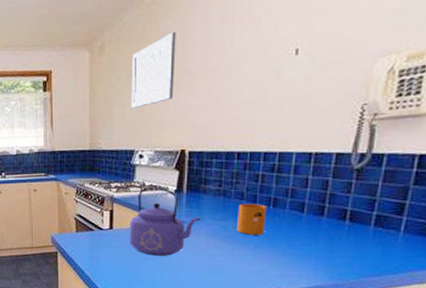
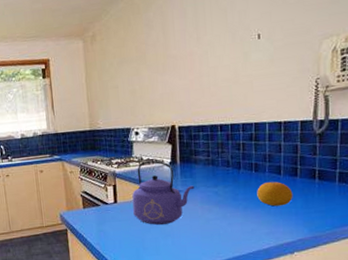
wall art: present [131,31,176,108] -> none [121,21,161,90]
mug: present [237,203,267,235] -> none [225,169,251,199]
fruit: none [272,219,316,247] -> present [257,181,293,207]

